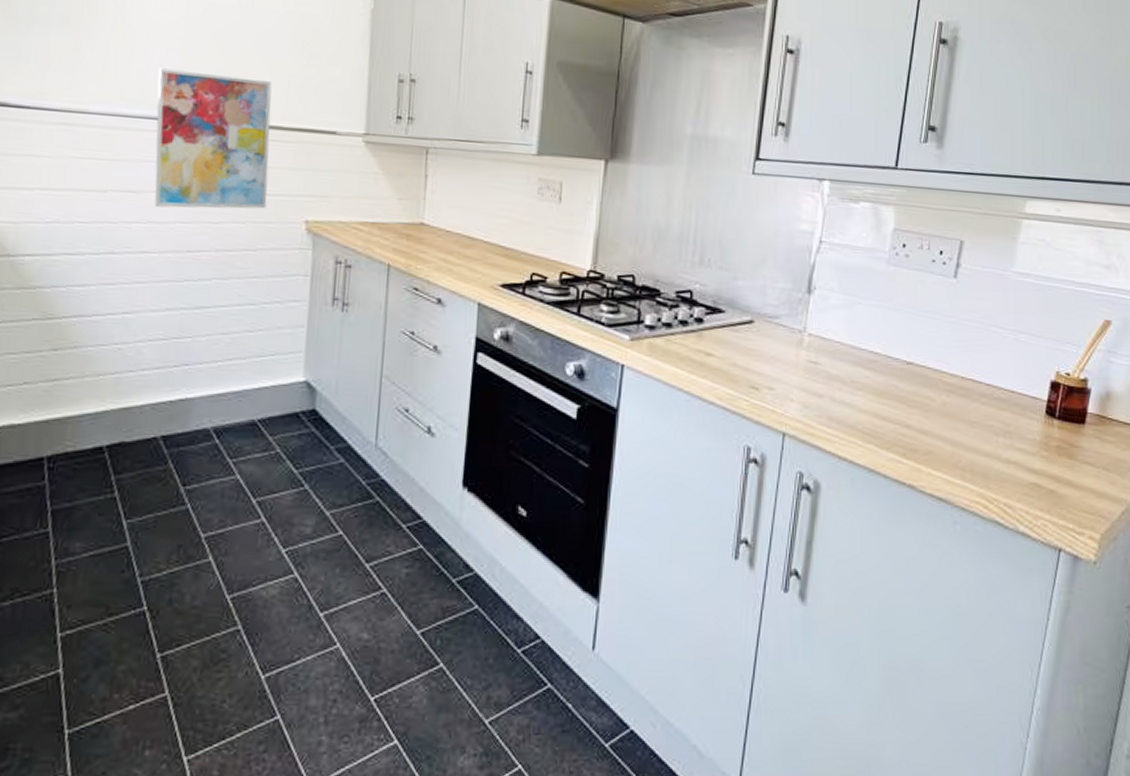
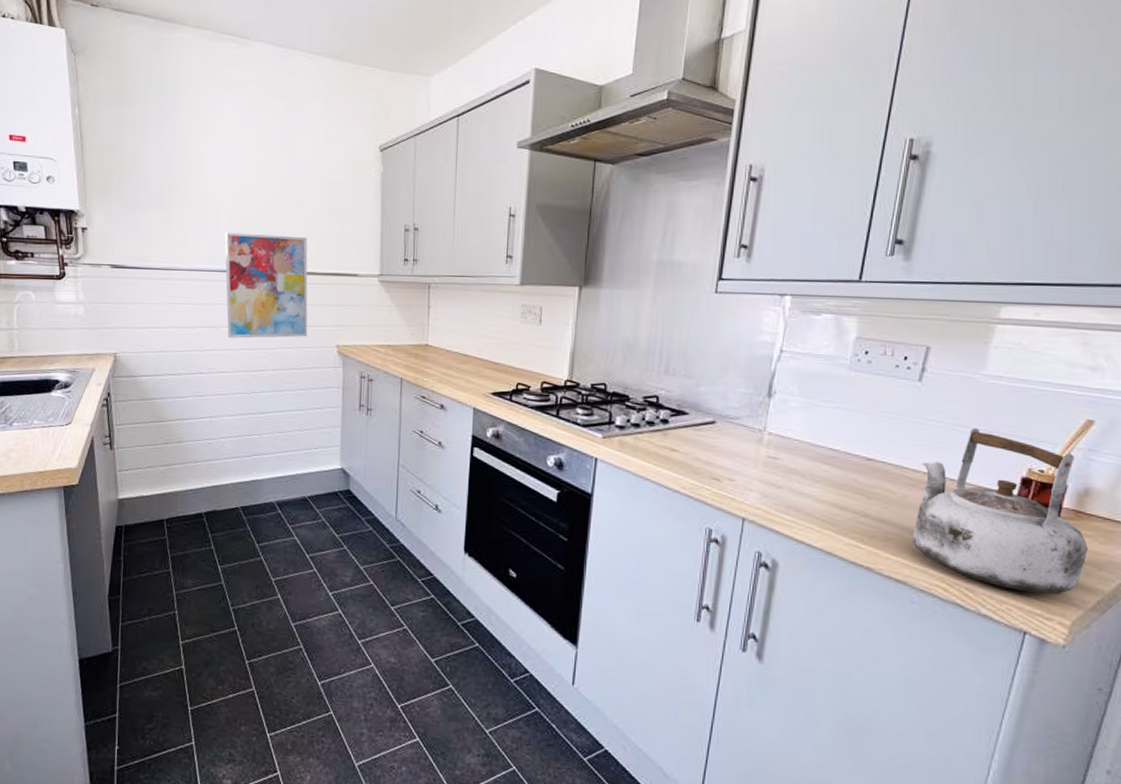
kettle: none [952,328,1111,506] -> present [912,428,1088,594]

